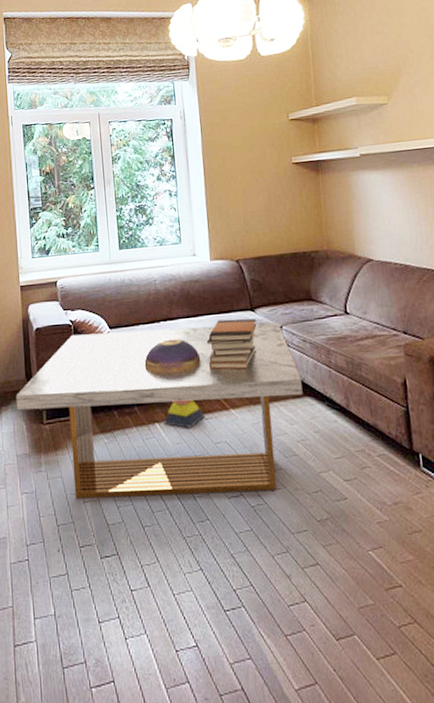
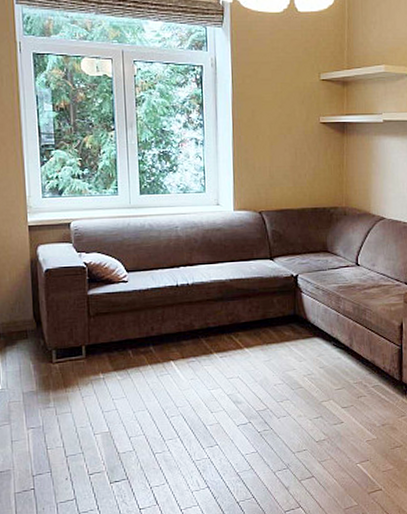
coffee table: present [15,322,303,499] -> none [22,271,312,432]
decorative bowl: present [144,338,201,373] -> none [161,283,219,315]
stacking toy: present [164,399,205,428] -> none [179,339,220,365]
book stack: present [207,318,257,370] -> none [226,266,275,313]

